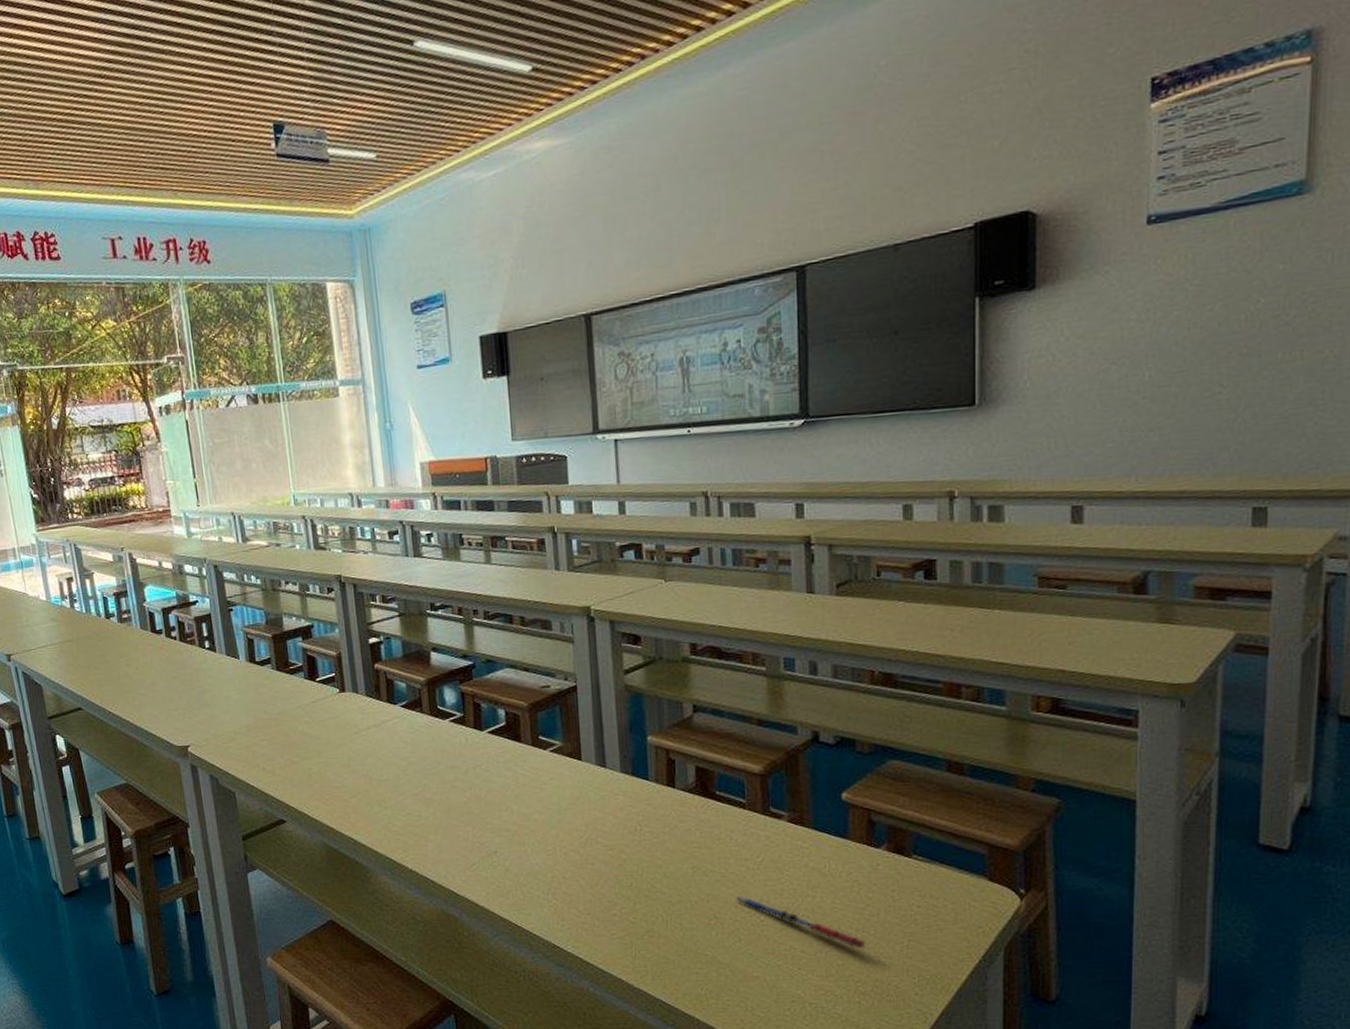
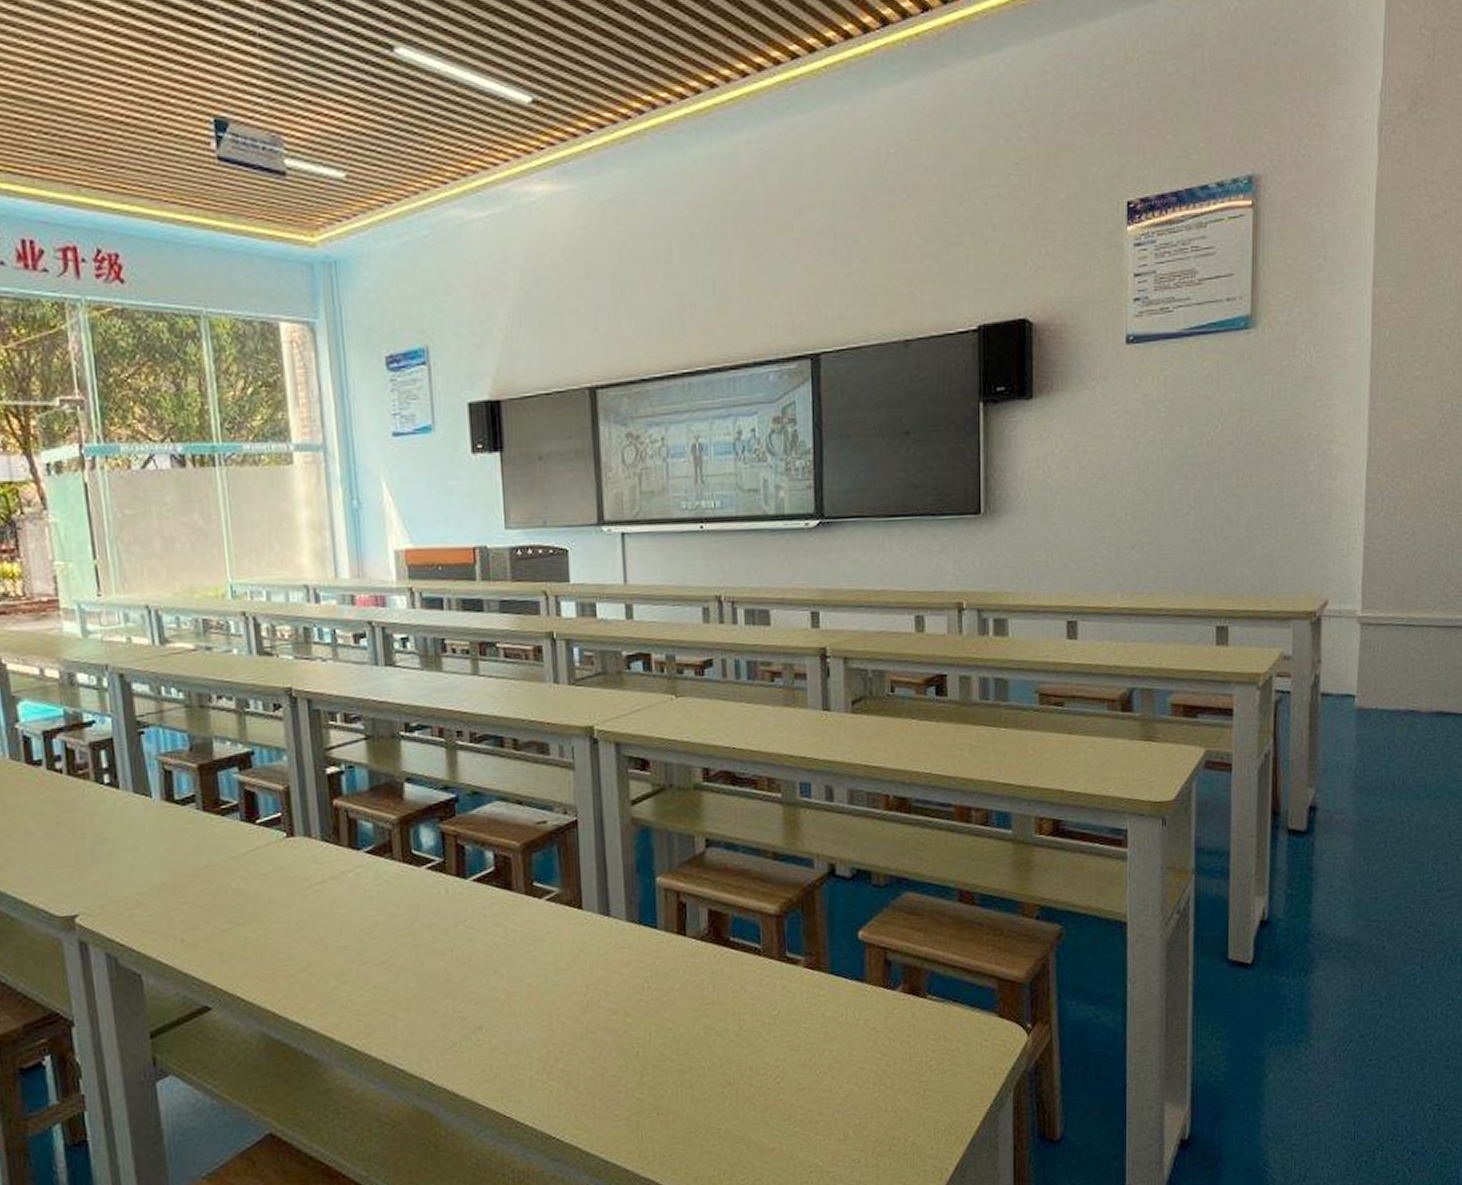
pen: present [736,895,866,949] -> none [751,1055,883,1105]

